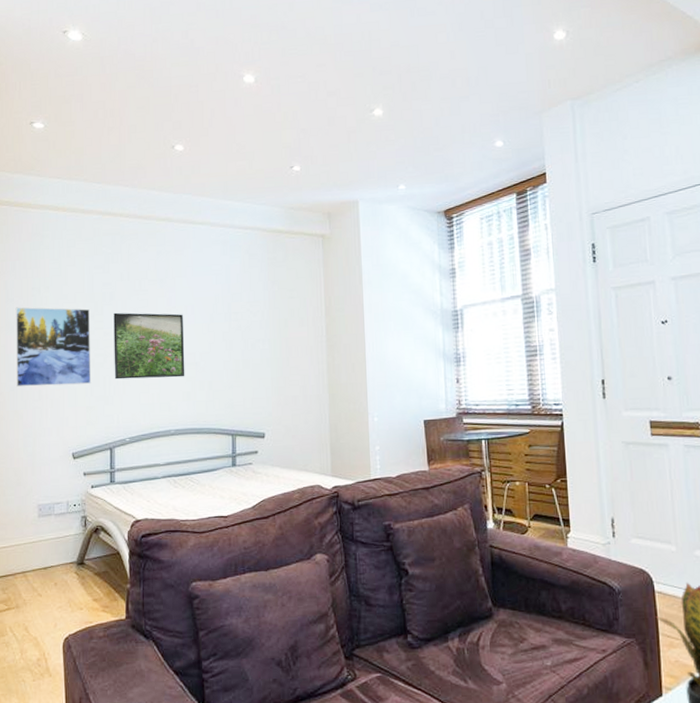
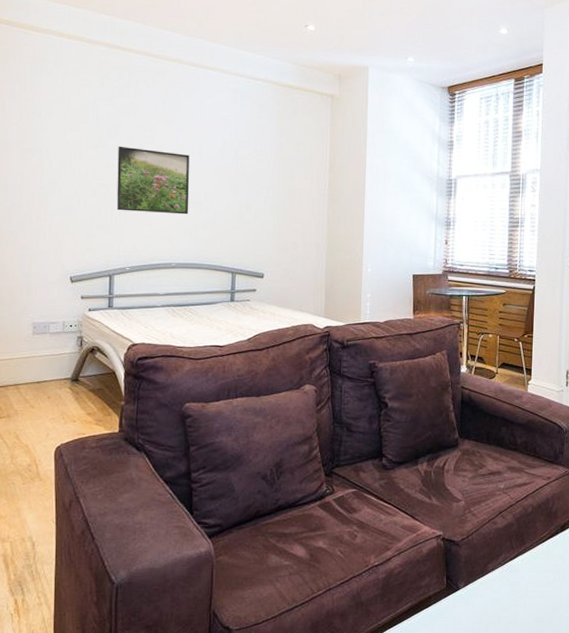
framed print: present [15,307,92,387] -> none [12,129,94,212]

